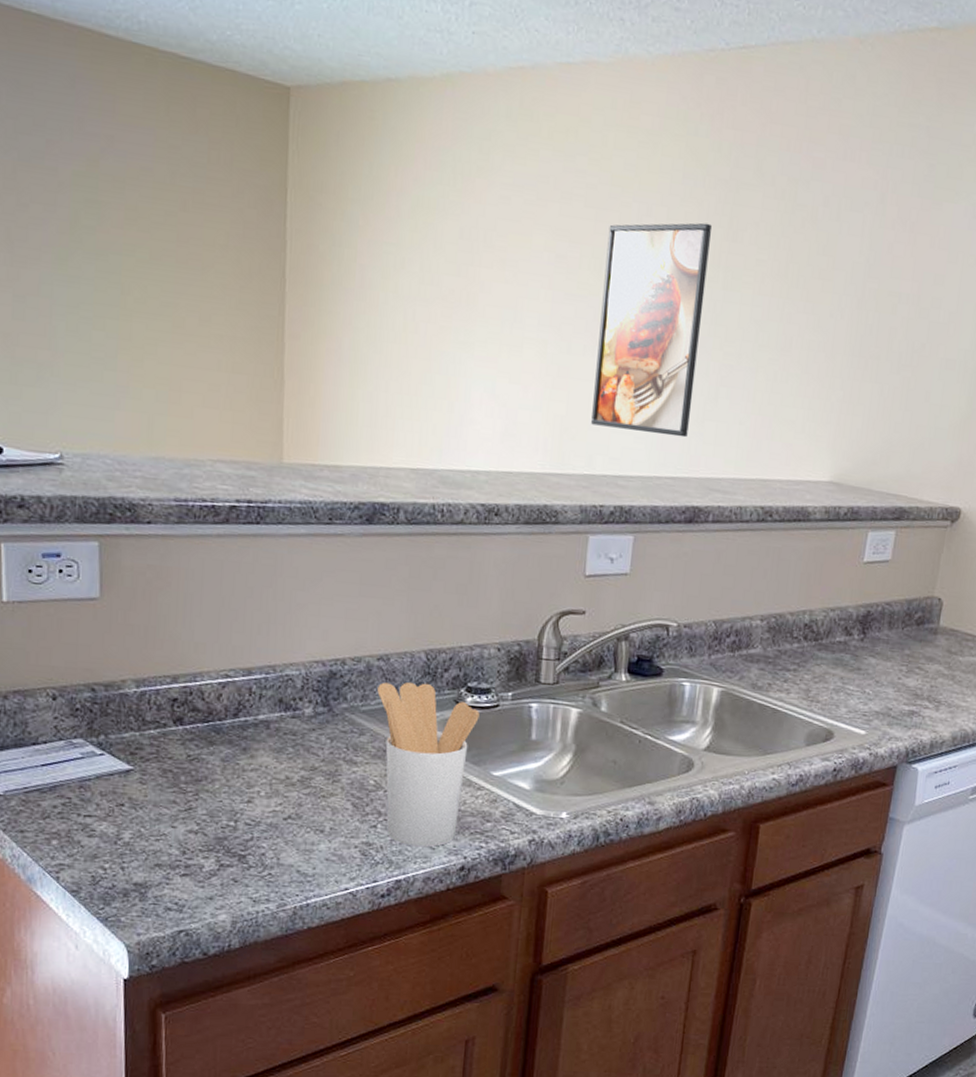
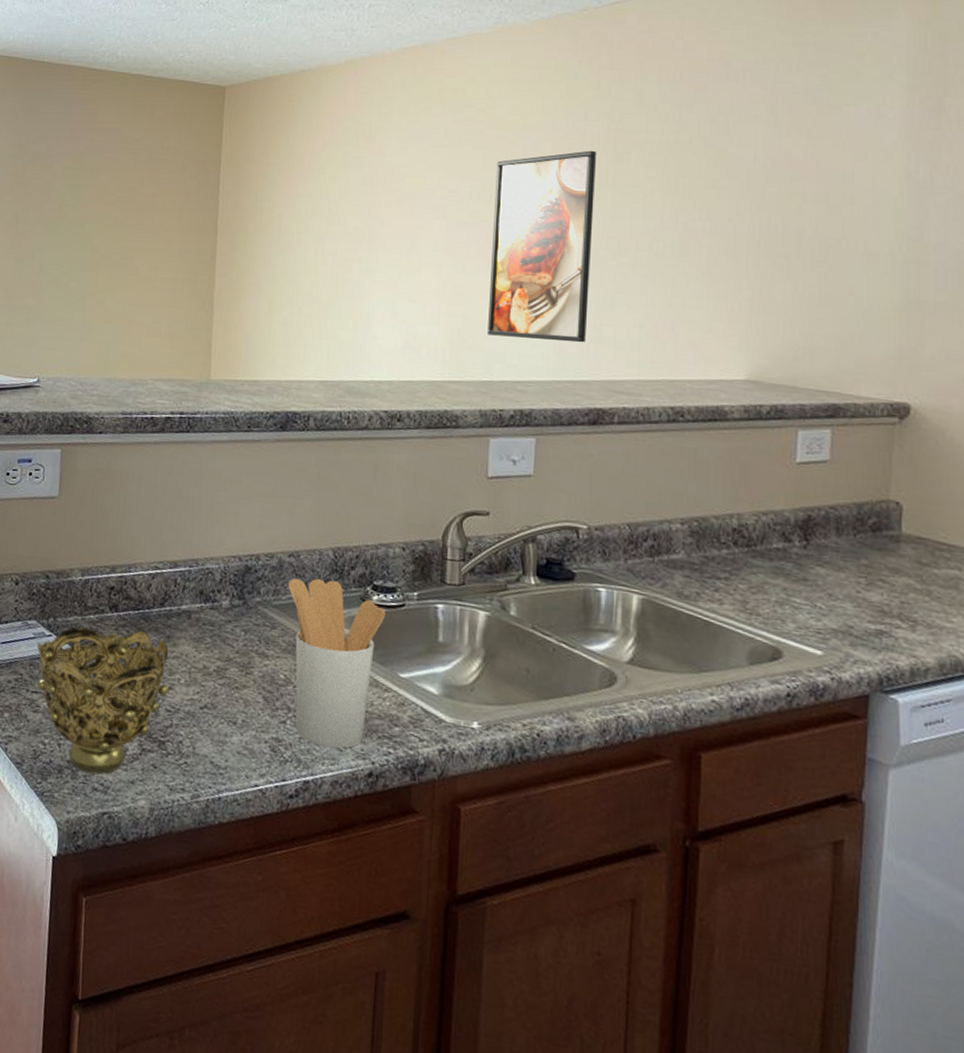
decorative bowl: none [86,742,248,894] -> present [37,626,170,775]

